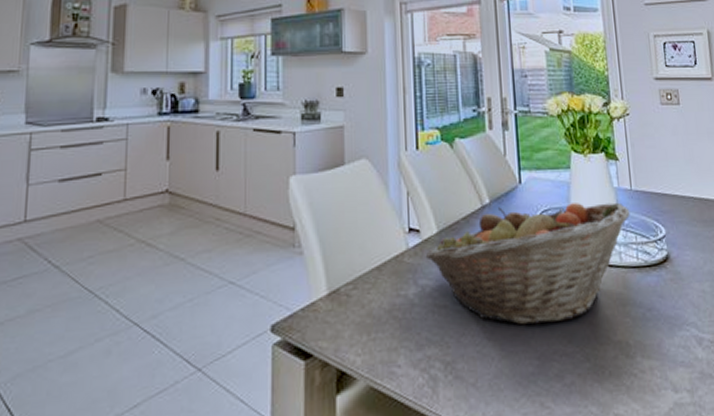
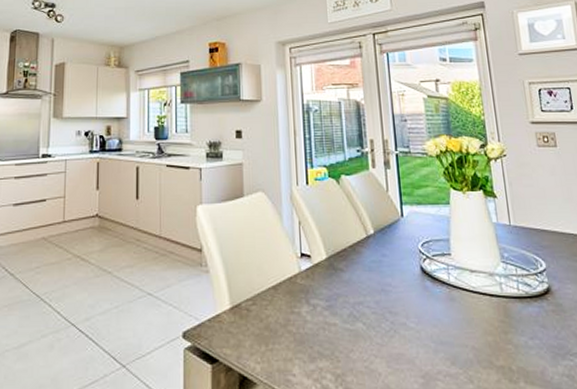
fruit basket: present [425,202,630,325] -> none [316,236,510,346]

